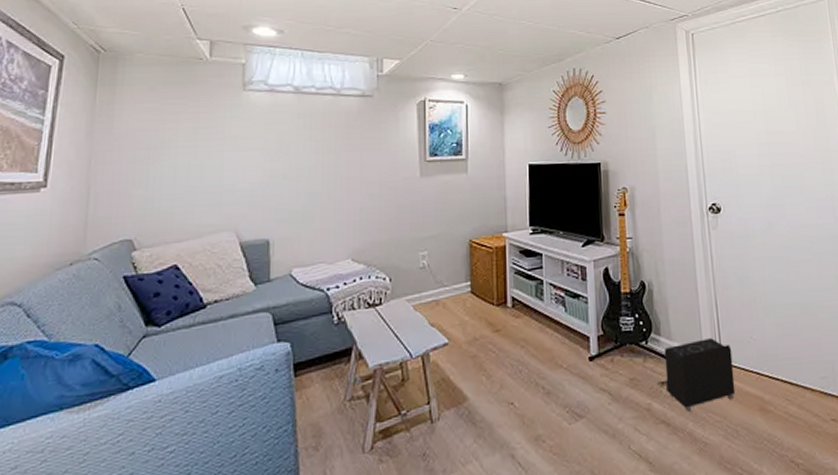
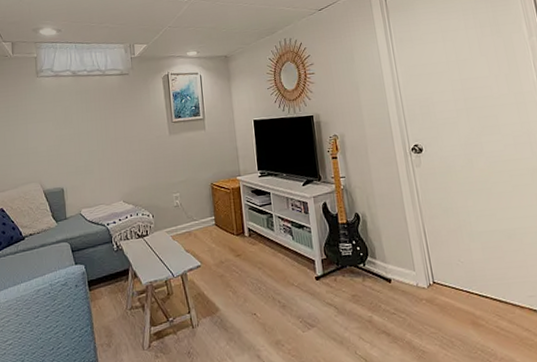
subwoofer: present [657,338,736,412] -> none [376,261,448,324]

